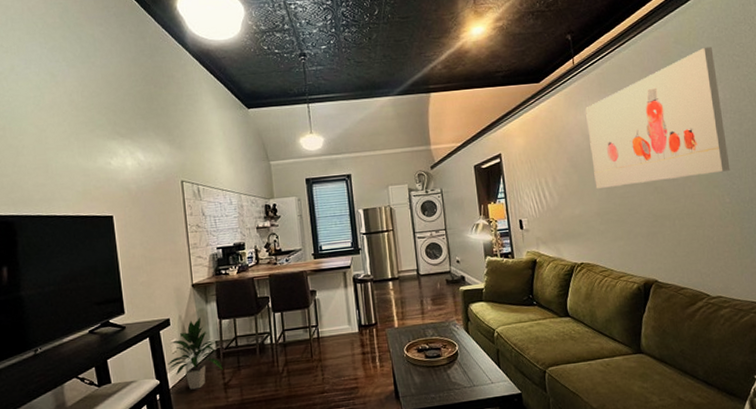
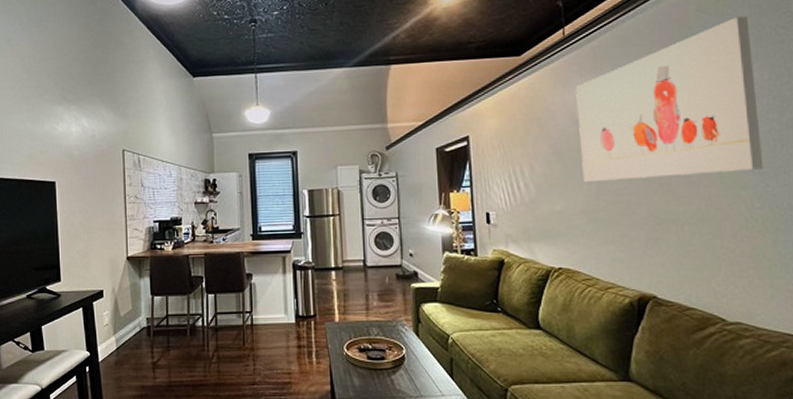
indoor plant: present [168,317,223,390] -> none [99,292,153,366]

